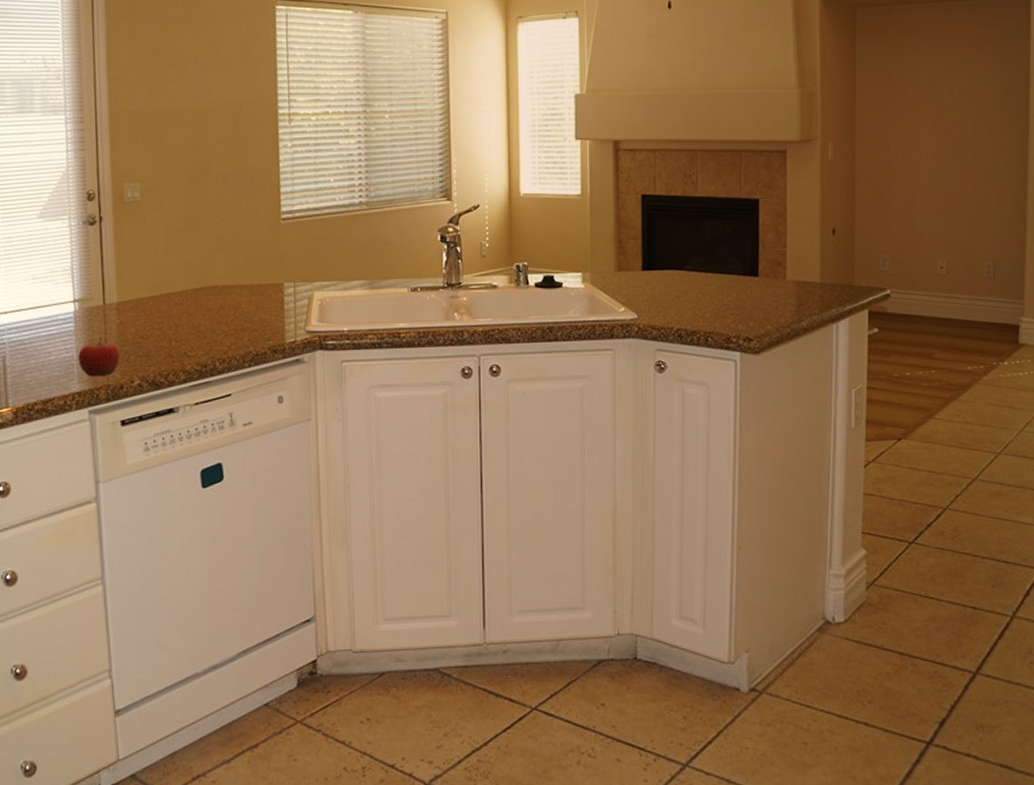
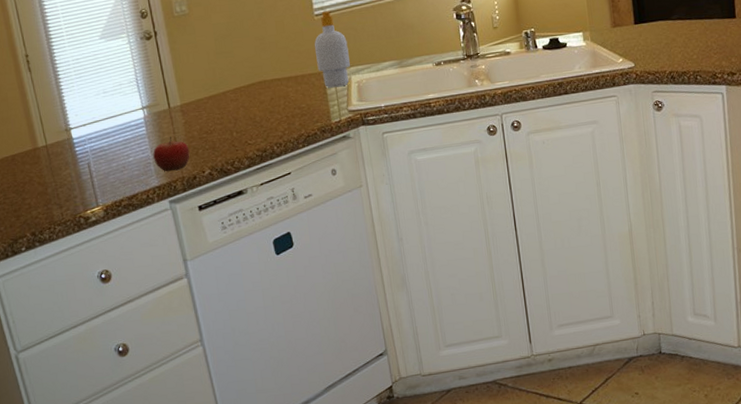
soap bottle: none [276,216,314,303] -> present [314,11,350,88]

